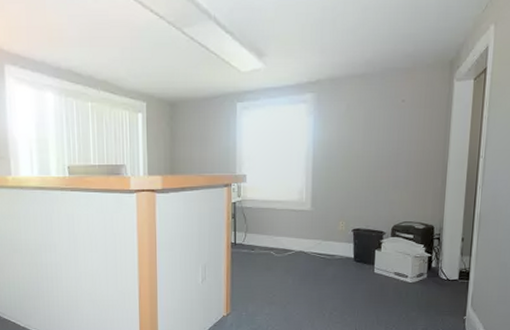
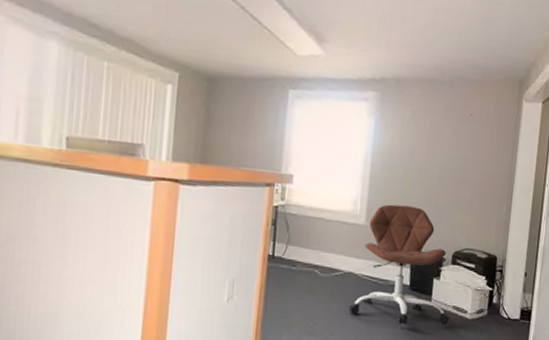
office chair: none [301,190,392,291] -> present [348,204,450,325]

